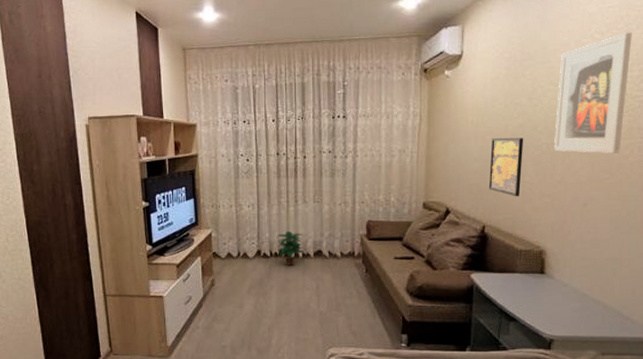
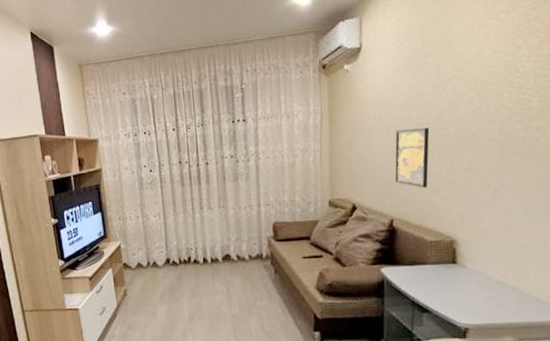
potted plant: present [277,231,304,265] -> none [185,237,213,272]
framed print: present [553,32,632,153] -> none [460,9,540,139]

